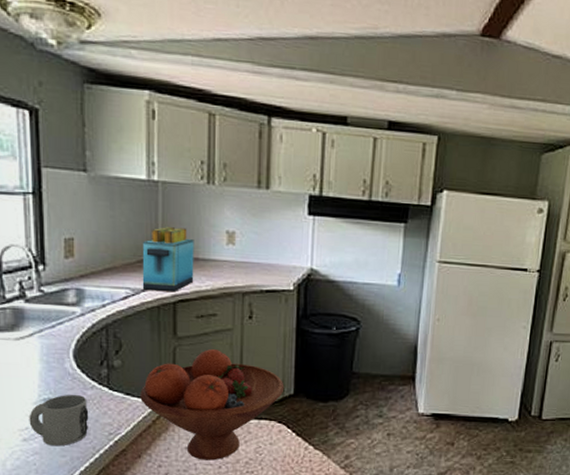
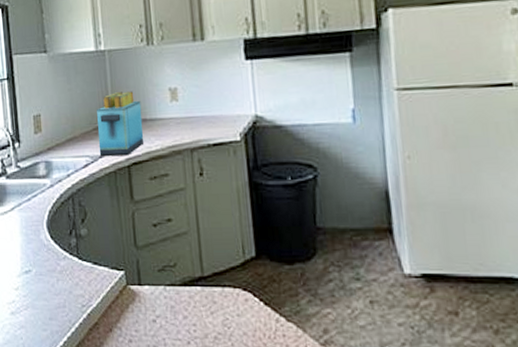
mug: present [29,395,89,446] -> none [14,266,64,320]
fruit bowl: present [140,348,285,461] -> none [106,210,245,335]

